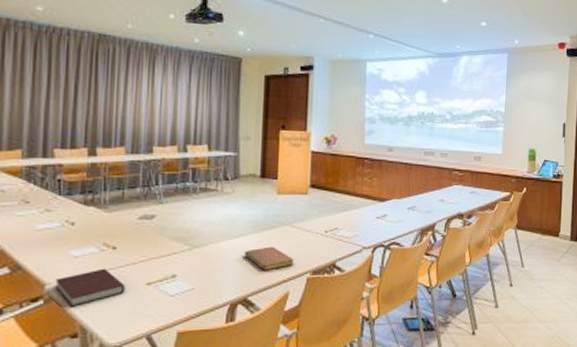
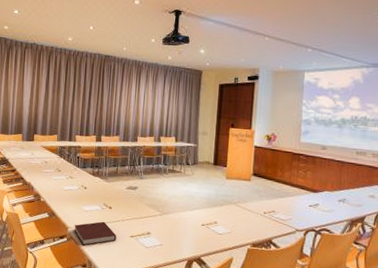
notebook: present [244,246,294,271] -> none [199,219,238,239]

